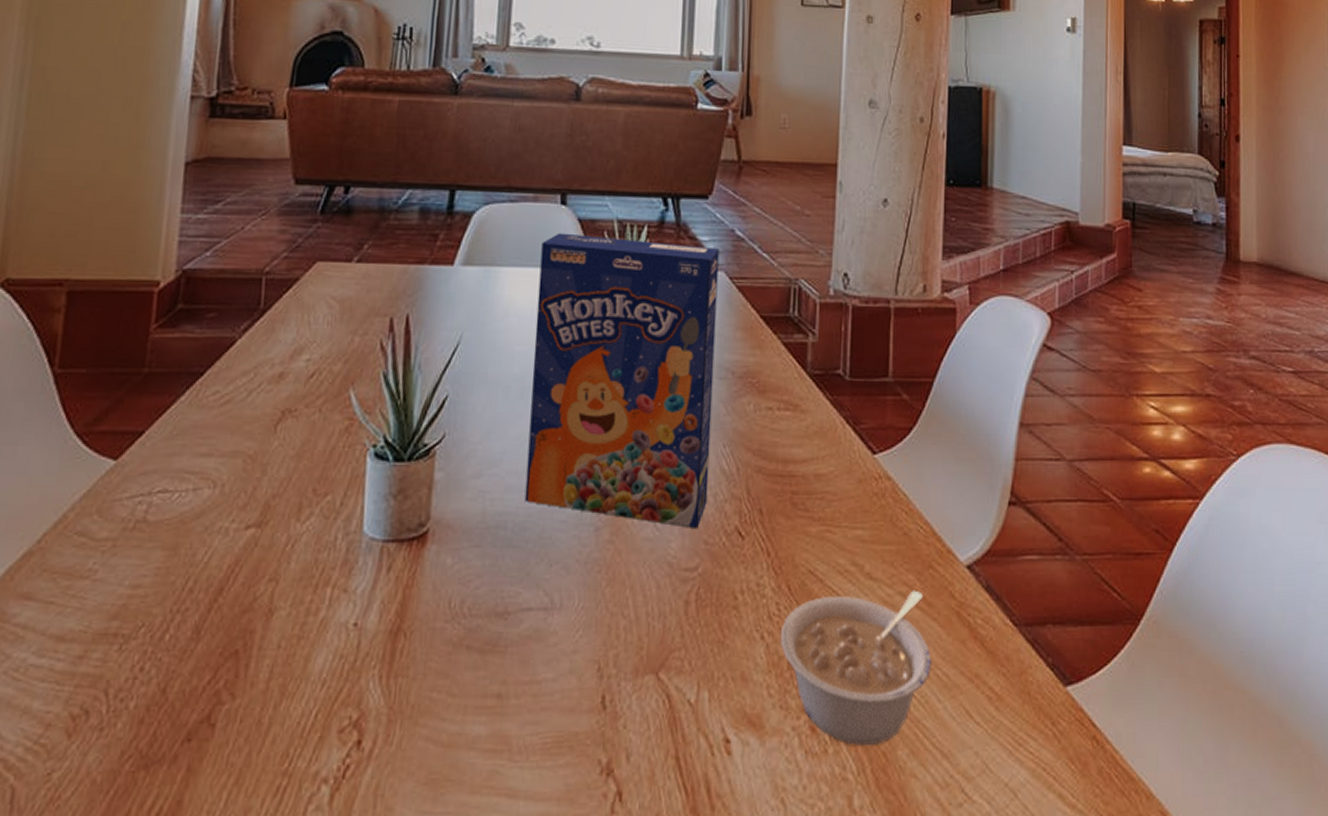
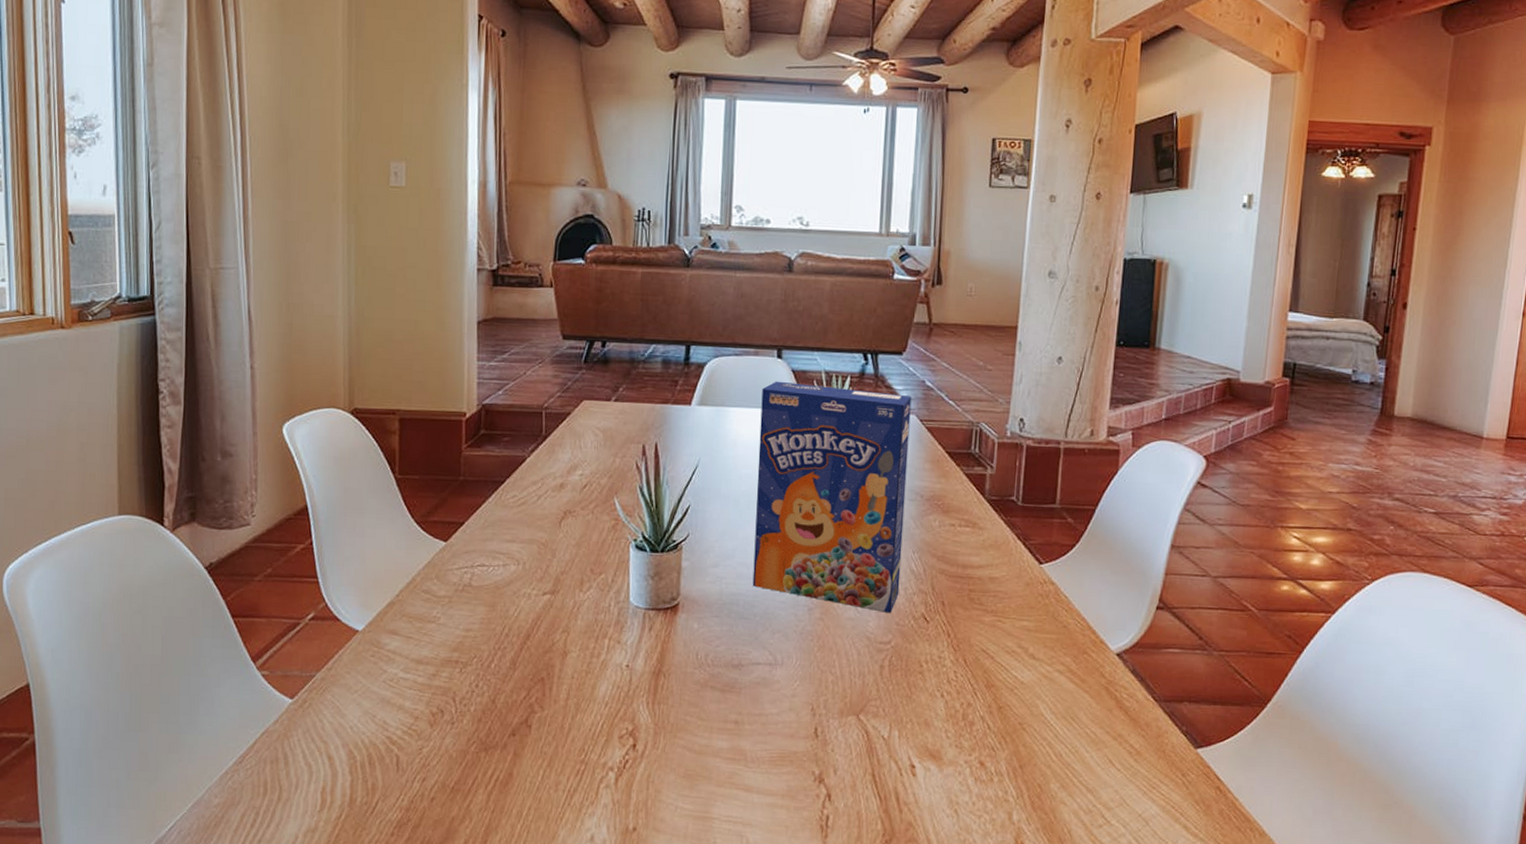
legume: present [779,590,932,745] -> none [956,669,1083,779]

